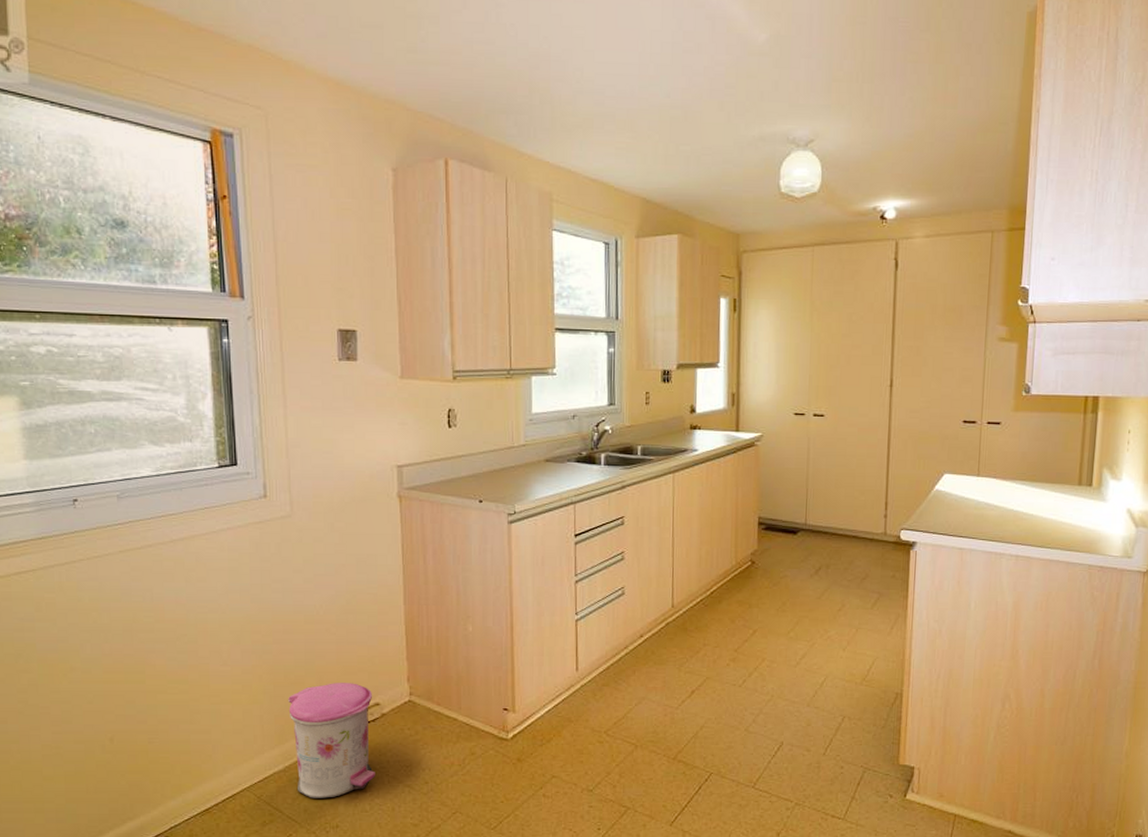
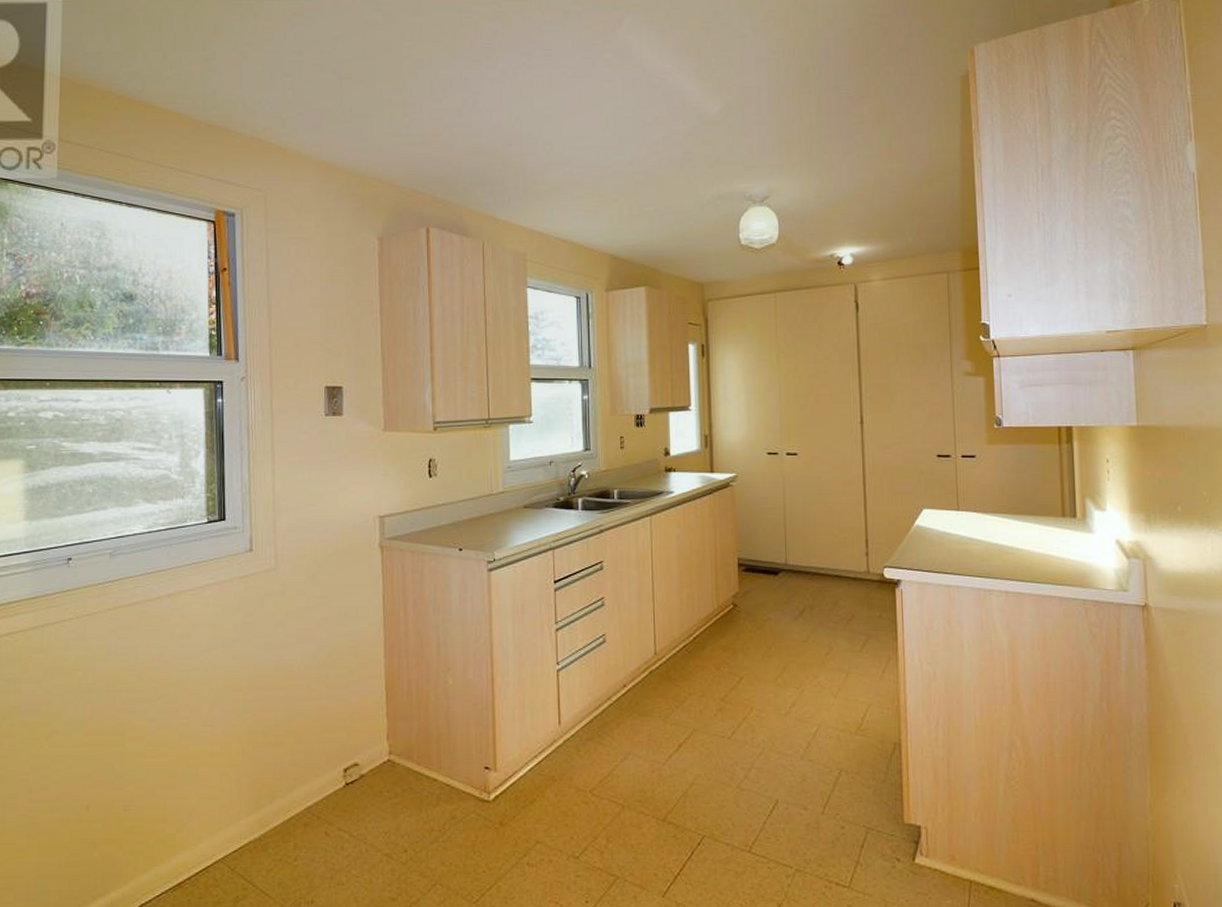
trash can: present [288,683,375,798] -> none [266,742,353,870]

